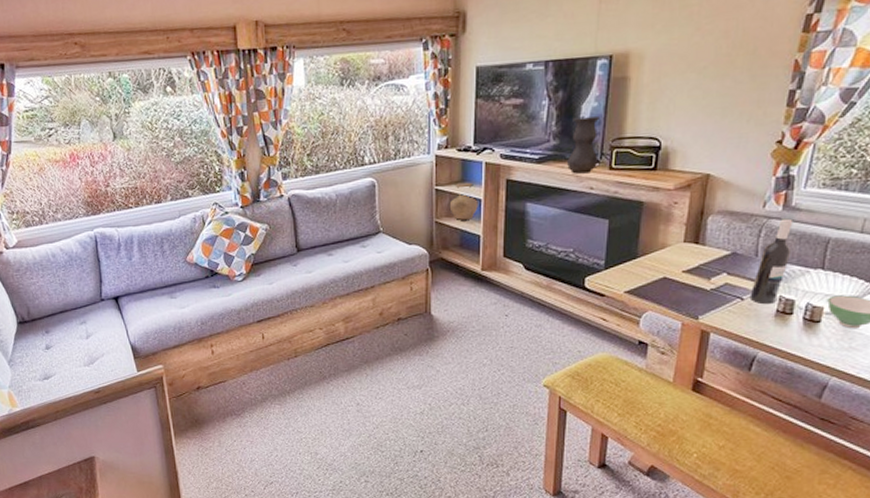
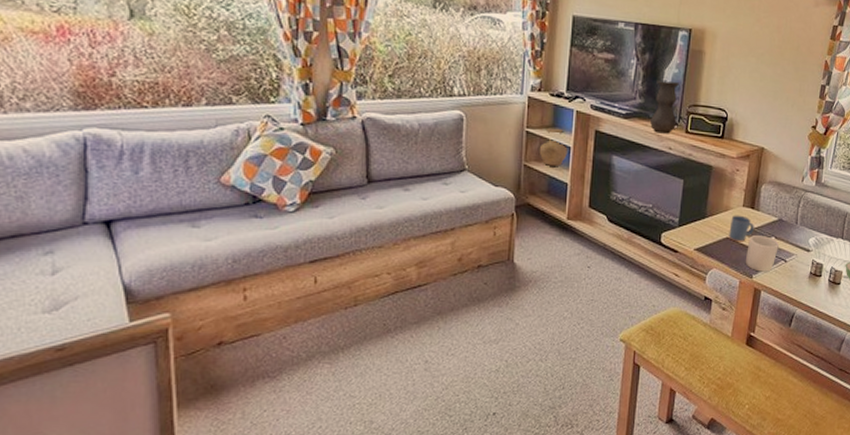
mug: none [667,252,699,281] -> present [729,215,754,242]
mug: none [688,271,734,312] -> present [745,234,780,272]
wine bottle: present [749,218,794,305] -> none [791,193,823,267]

